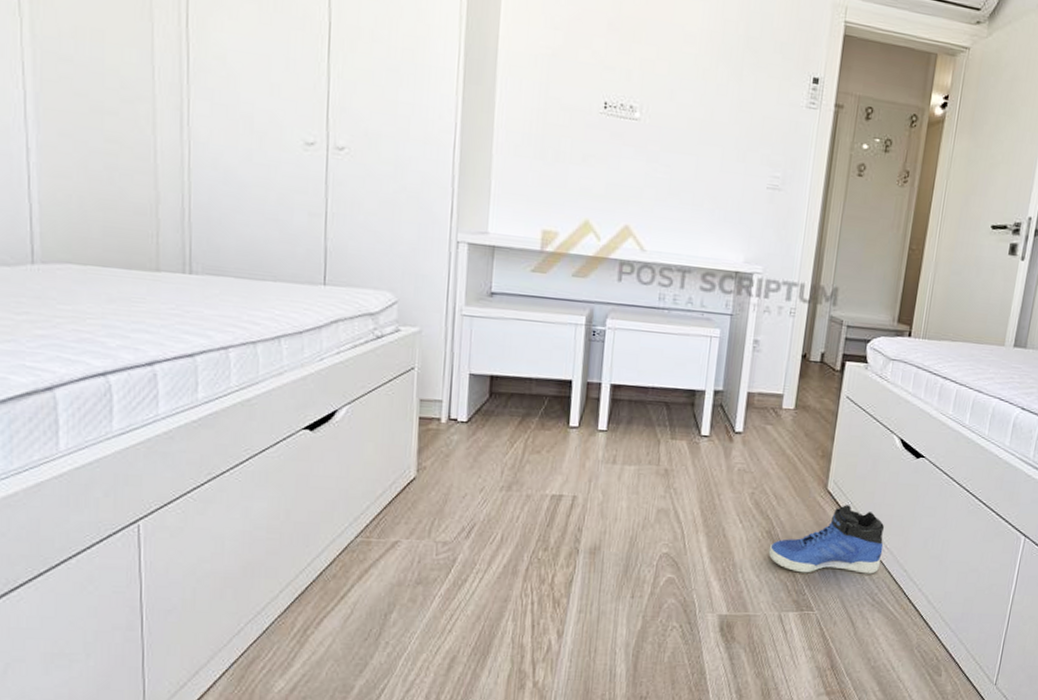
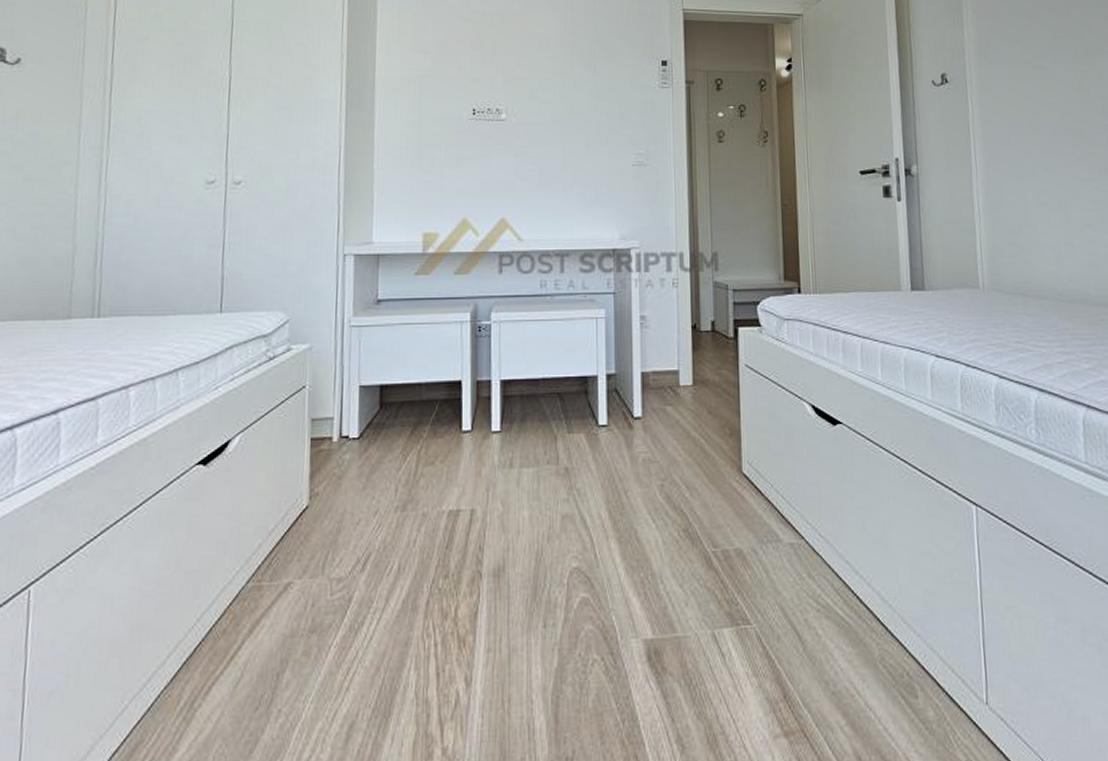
sneaker: present [768,505,885,574] -> none [689,488,818,577]

